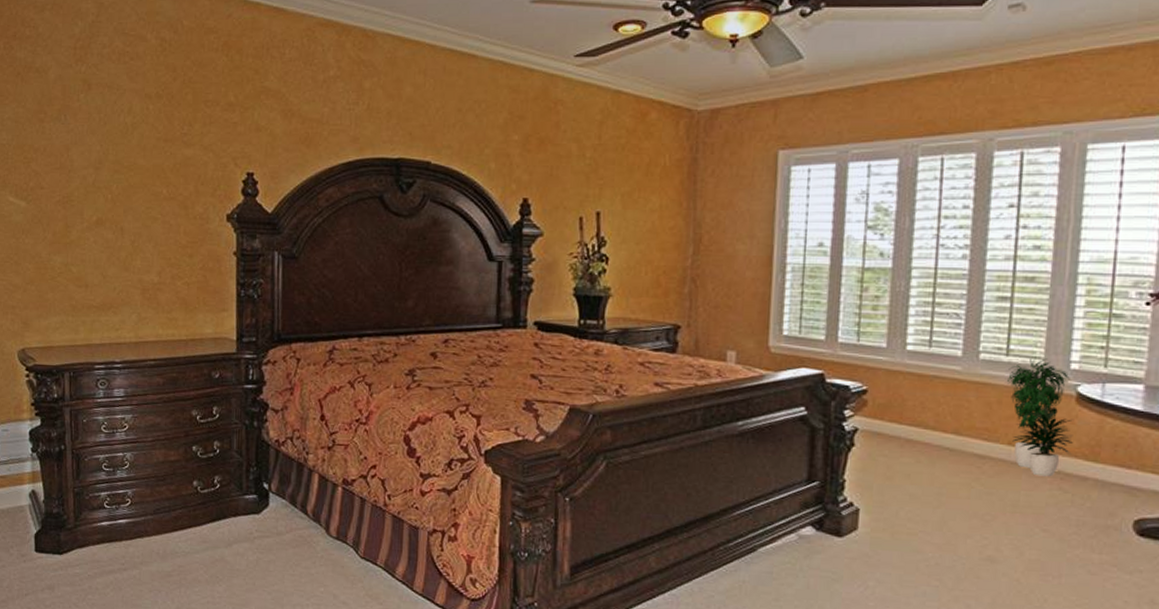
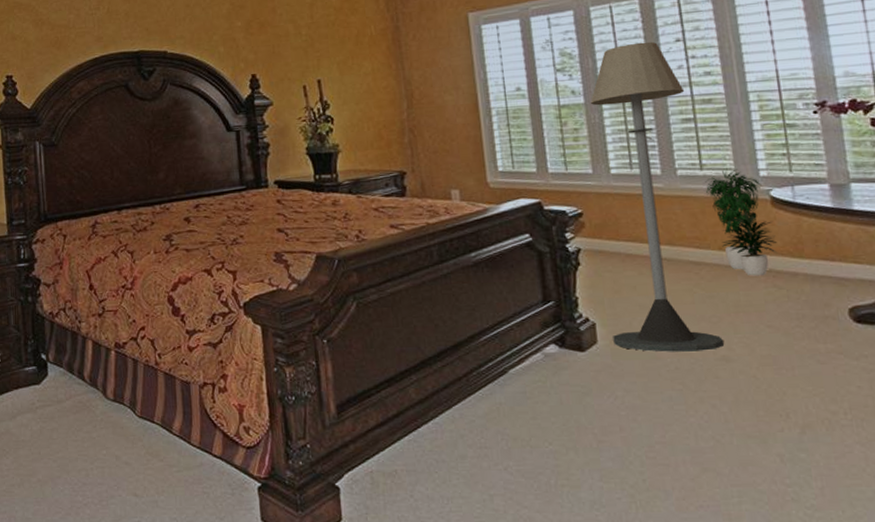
floor lamp: none [875,204,1007,549] -> present [590,41,725,352]

